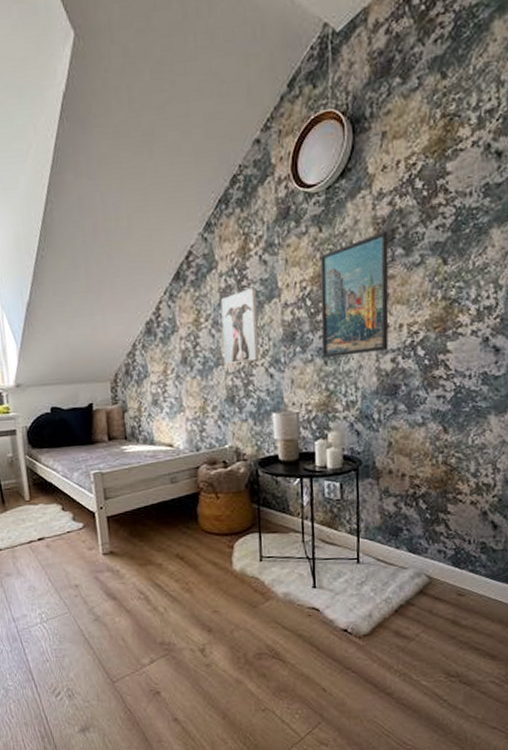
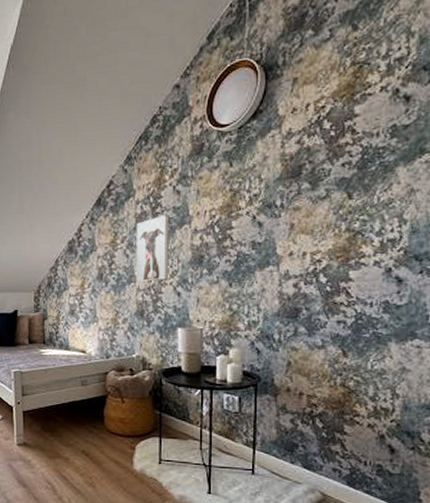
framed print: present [319,231,389,358] -> none [227,167,296,280]

